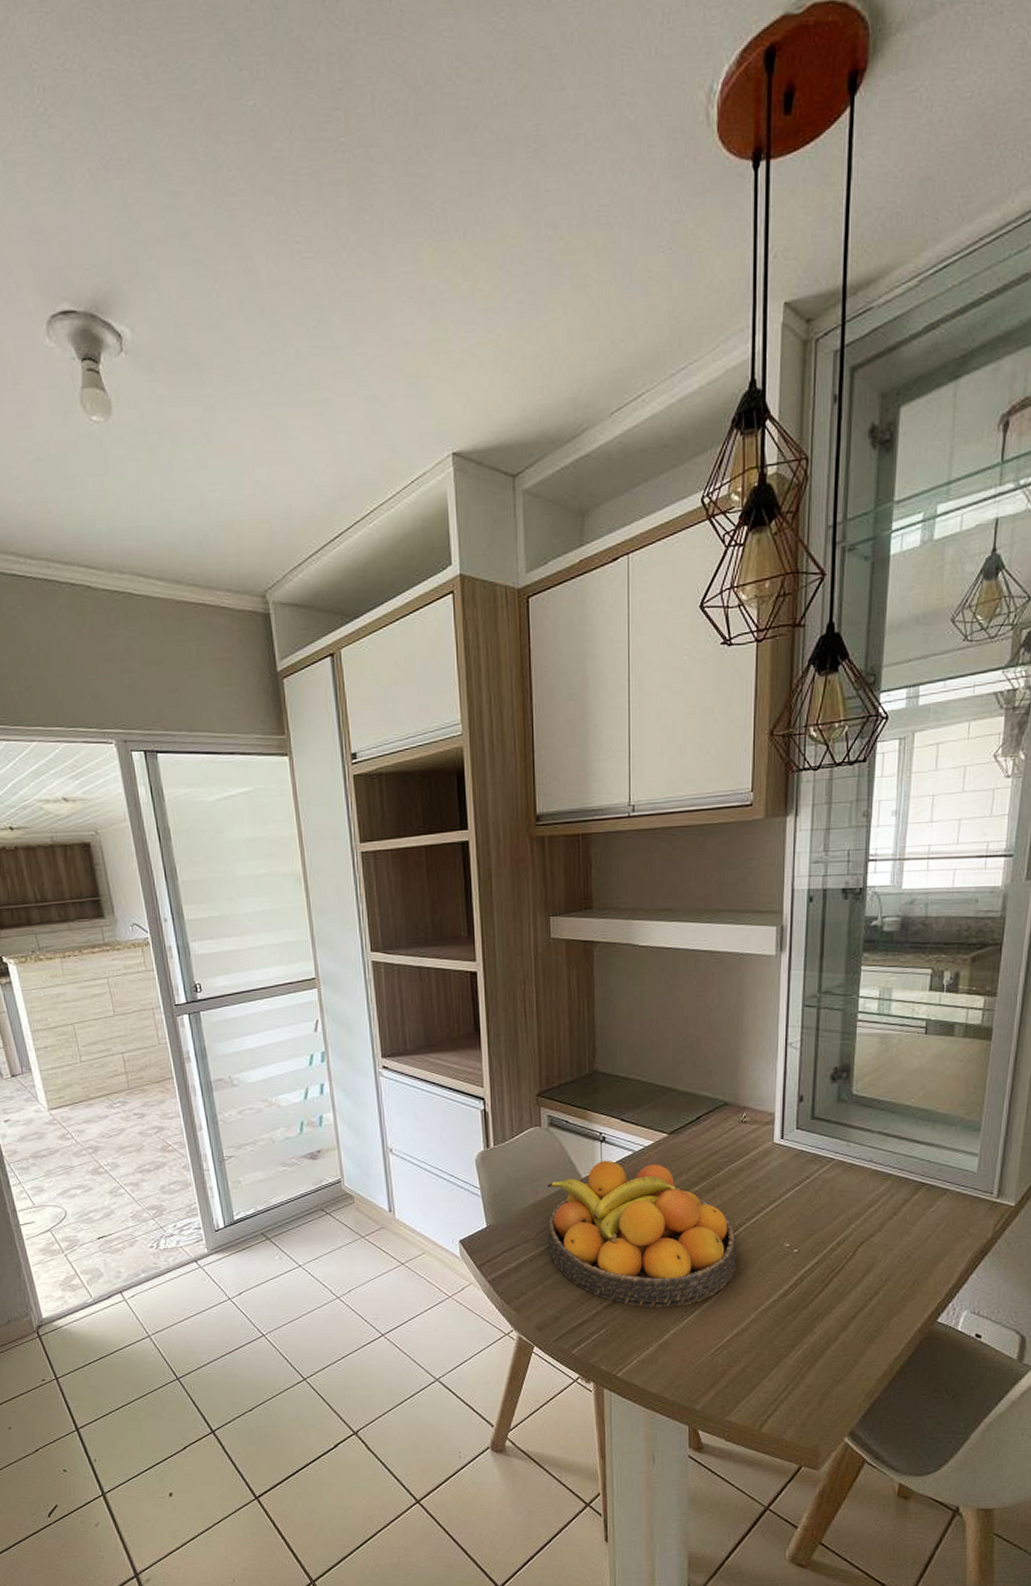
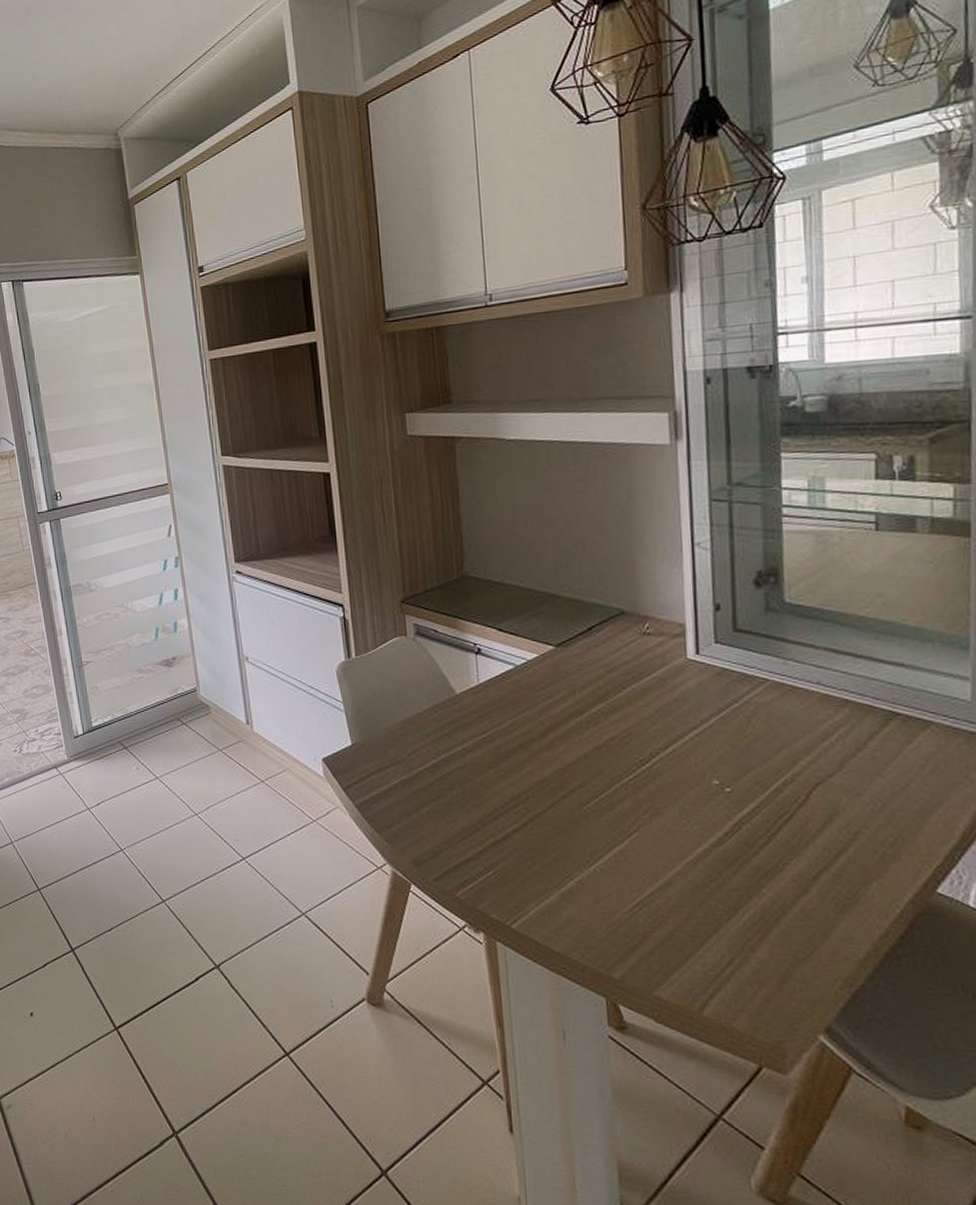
fruit bowl: present [547,1160,737,1307] -> none [417,674,653,850]

